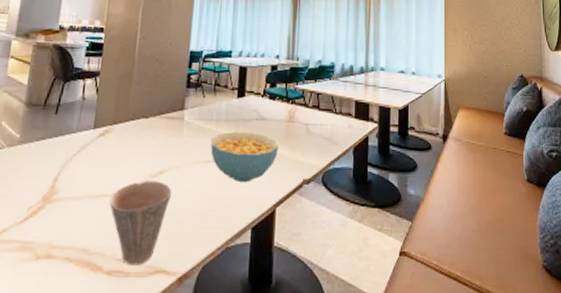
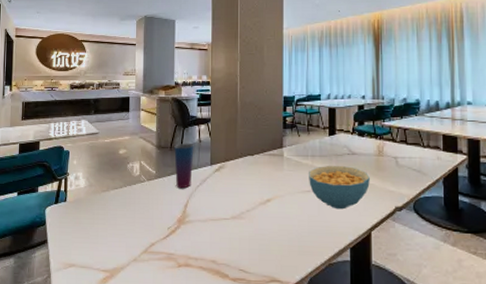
cup: none [45,101,75,158] -> present [174,144,194,189]
cup: present [109,180,172,266] -> none [229,207,279,275]

